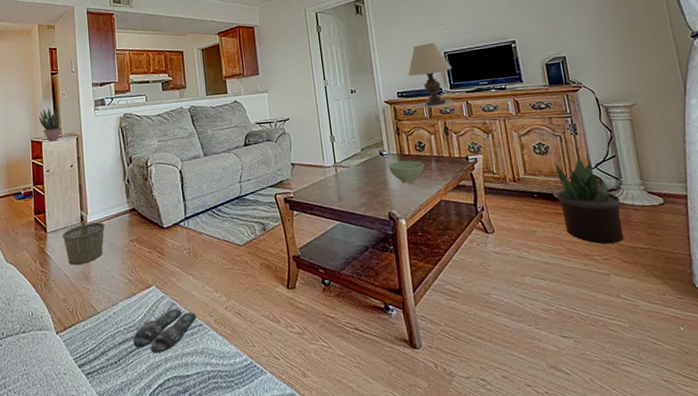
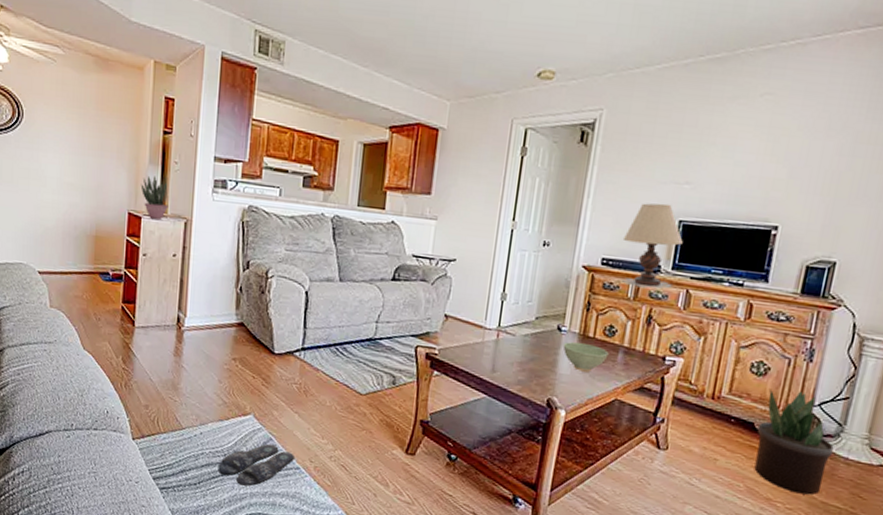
basket: present [62,222,105,265] -> none [152,327,205,372]

